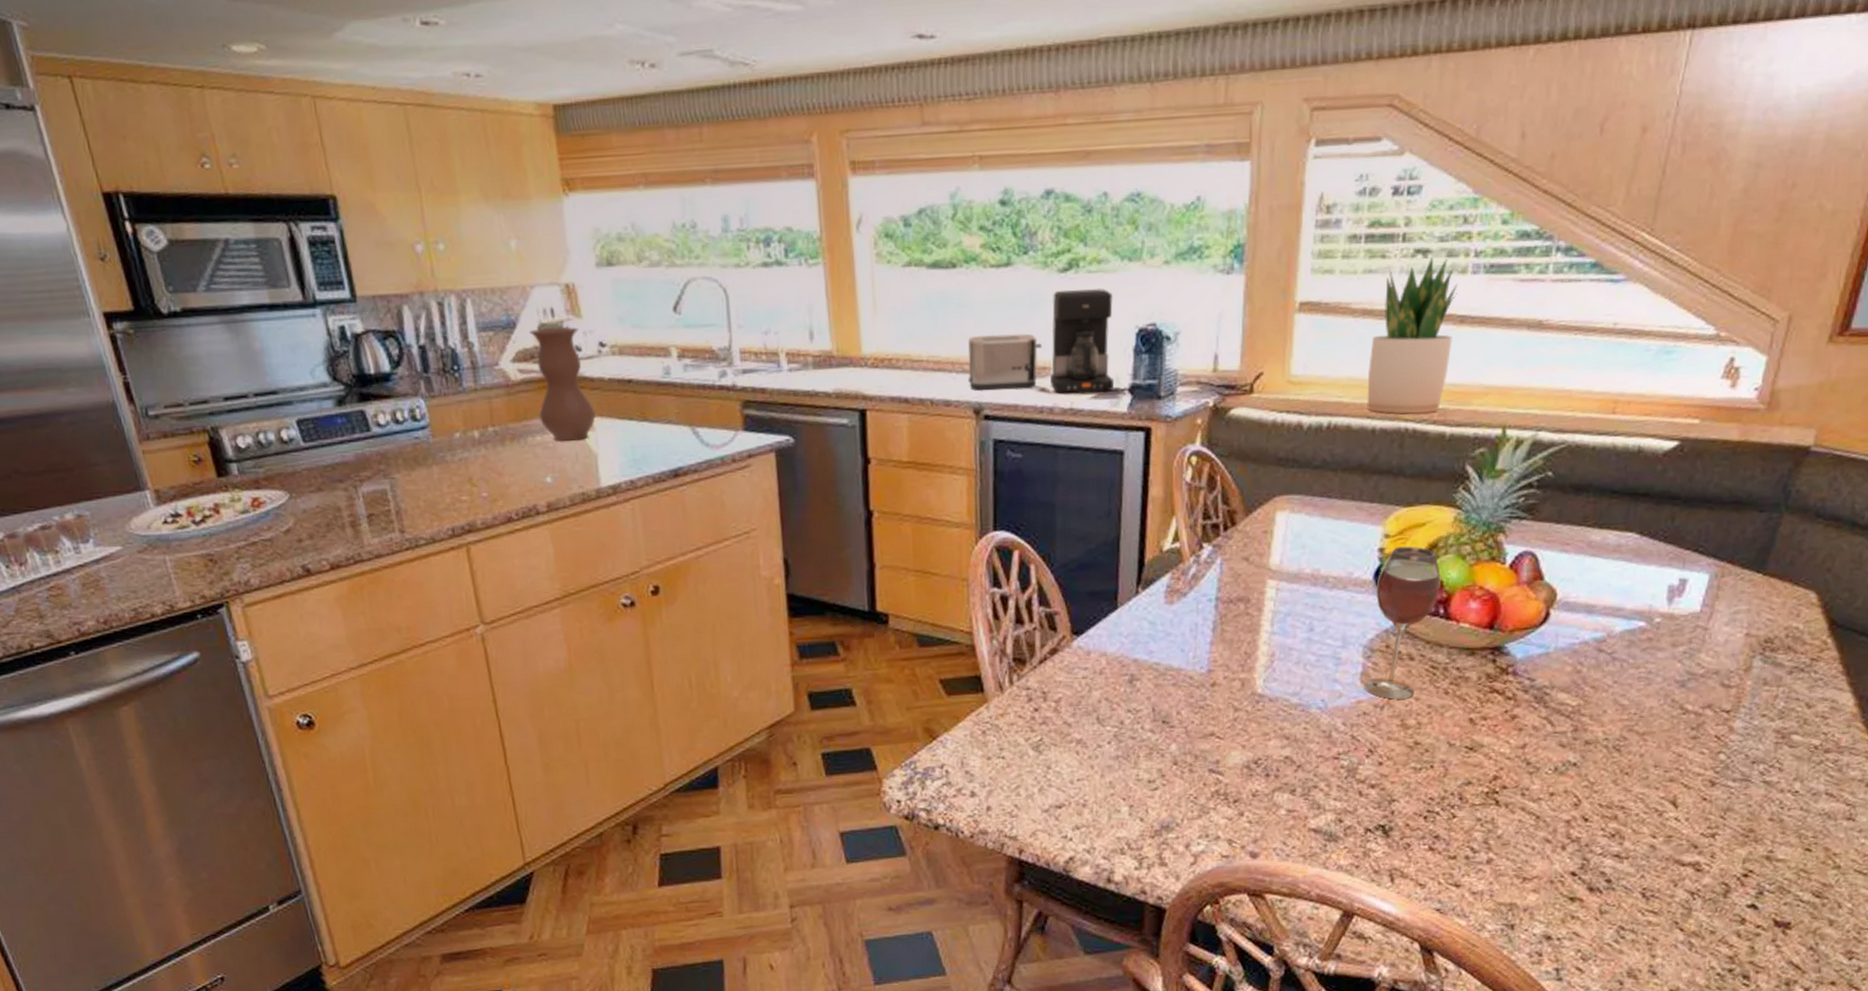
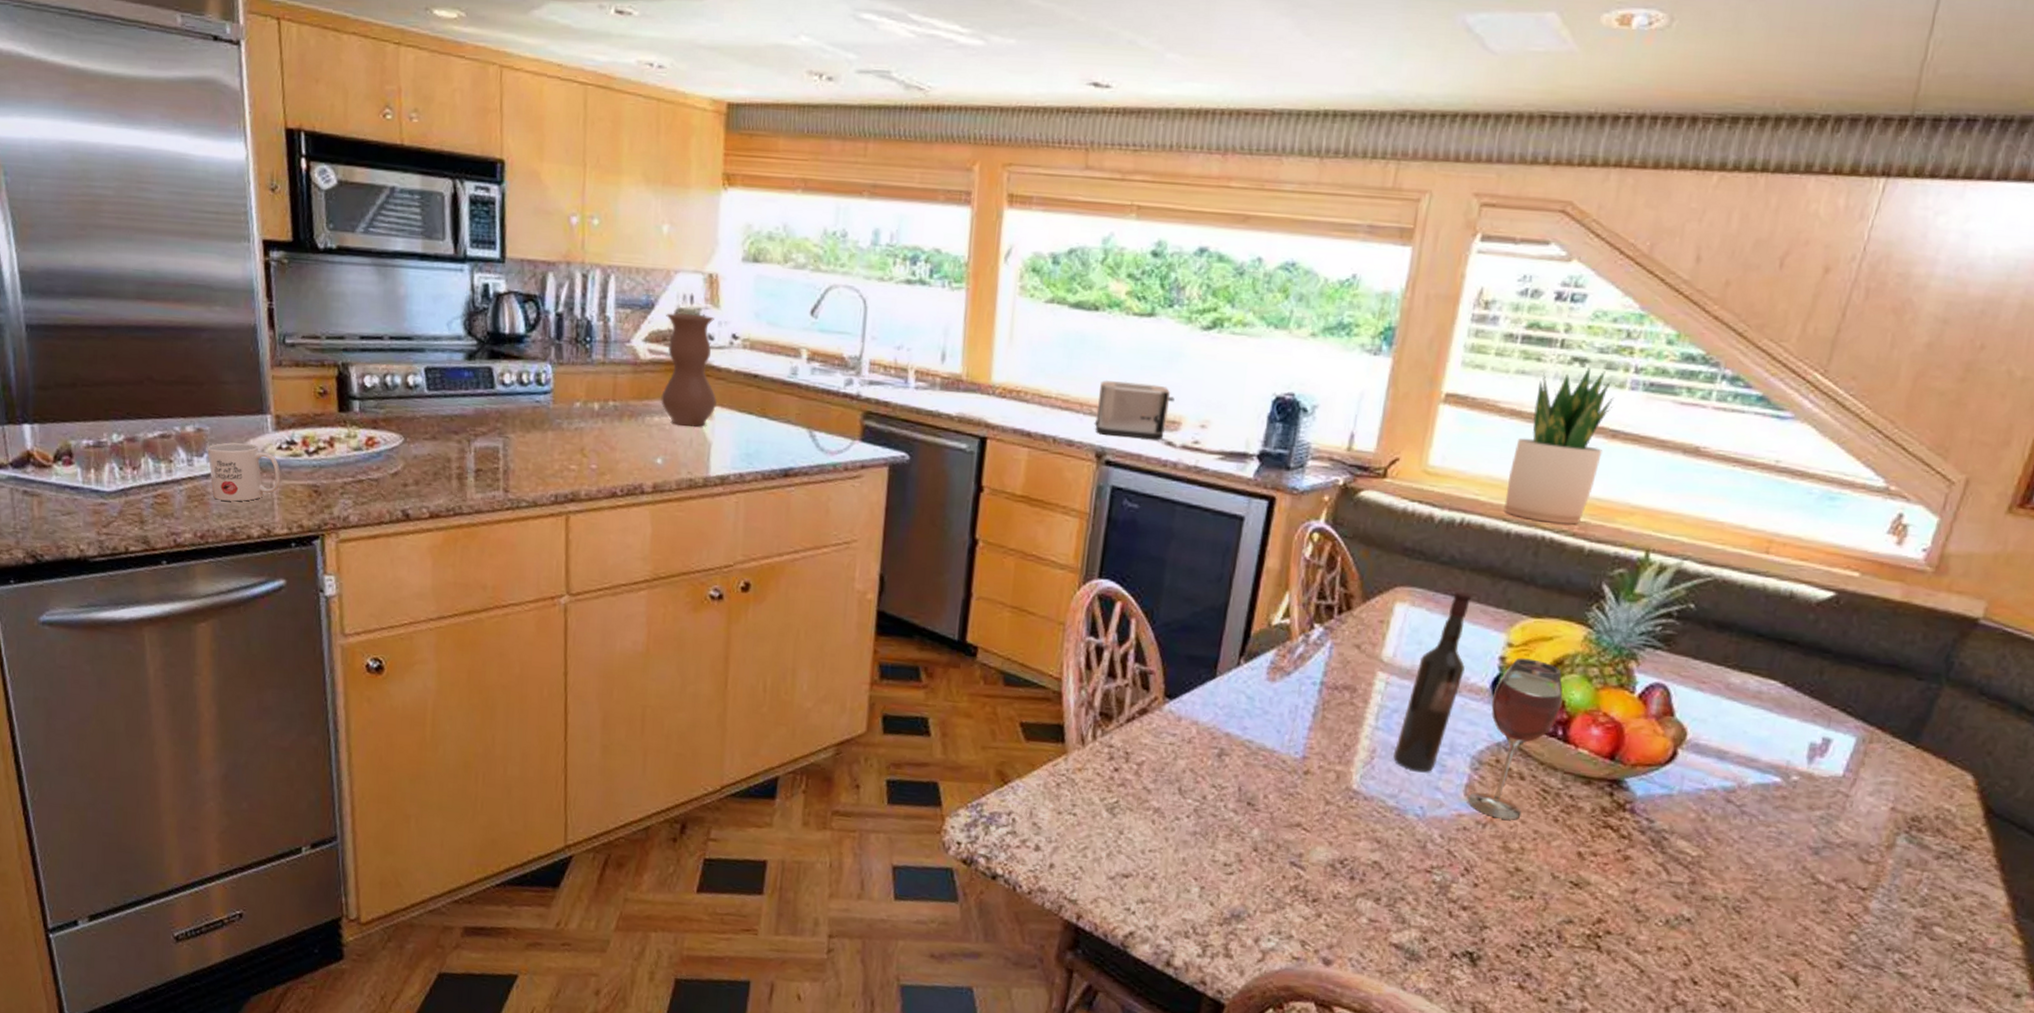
mug: none [91,522,174,583] -> present [207,442,281,502]
coffee maker: present [1050,288,1115,393] -> none [1178,348,1254,454]
wine bottle: none [1292,491,1347,667] -> present [1393,590,1472,772]

